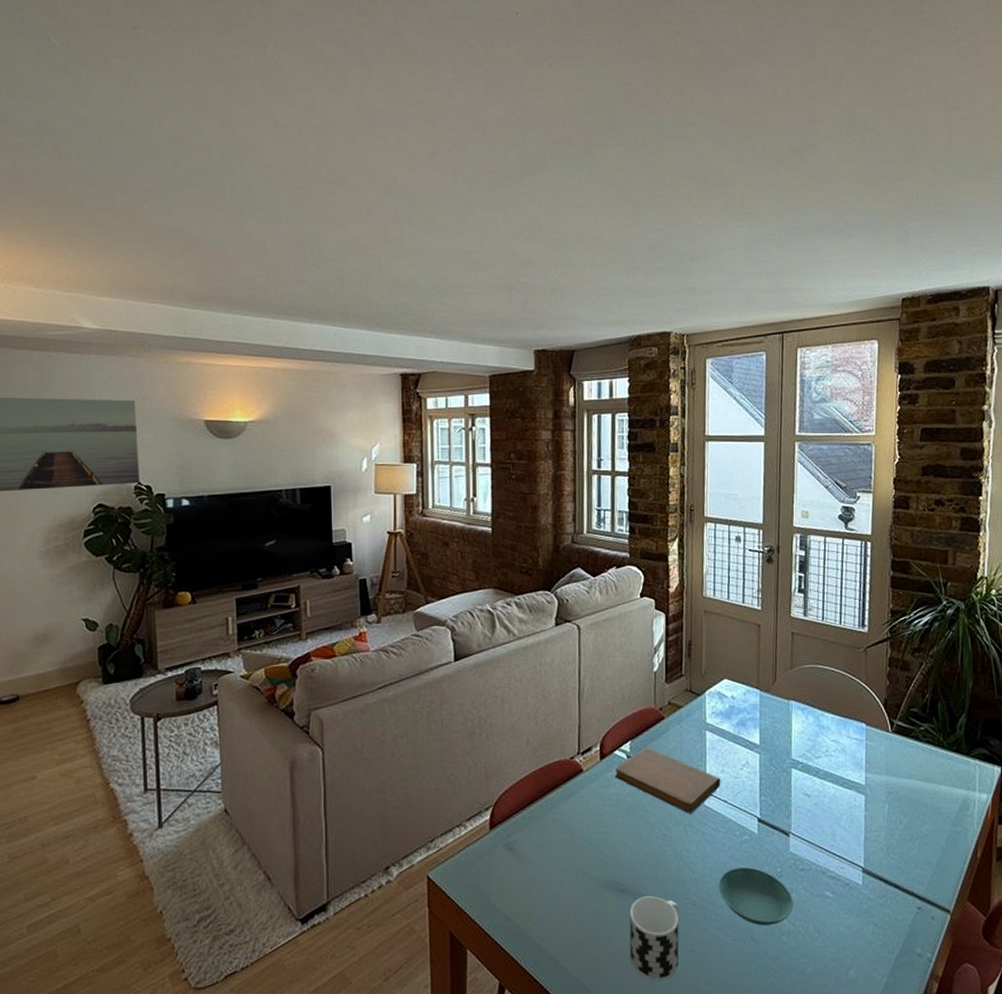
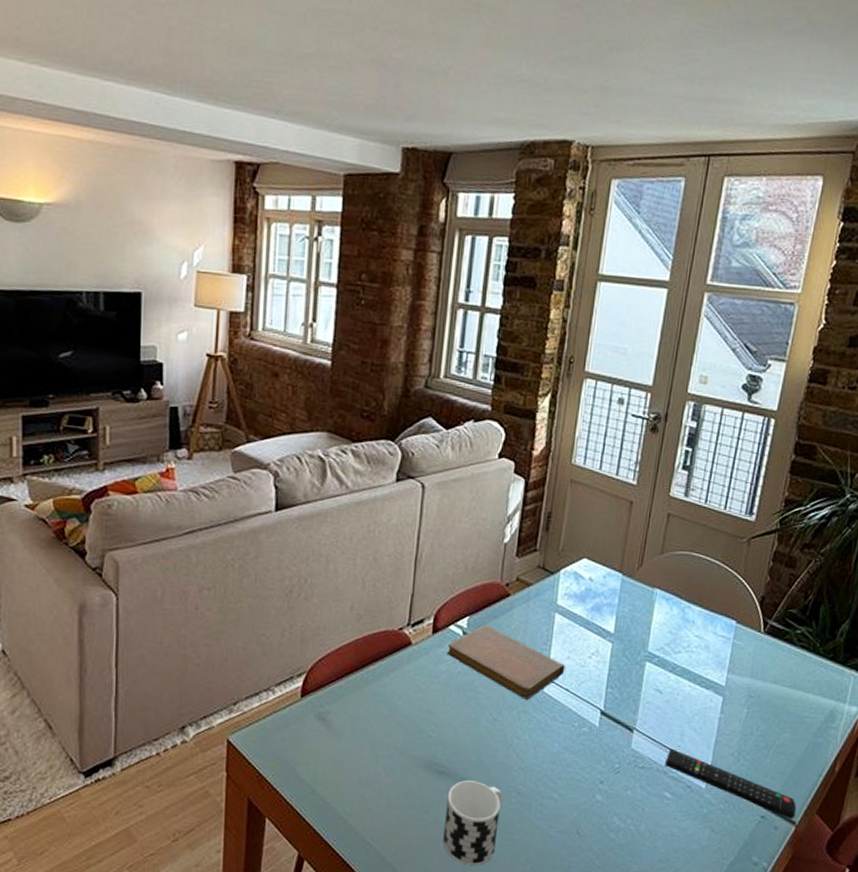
saucer: present [719,867,793,926] -> none [548,760,628,821]
remote control: none [822,849,949,908] -> present [665,748,797,819]

